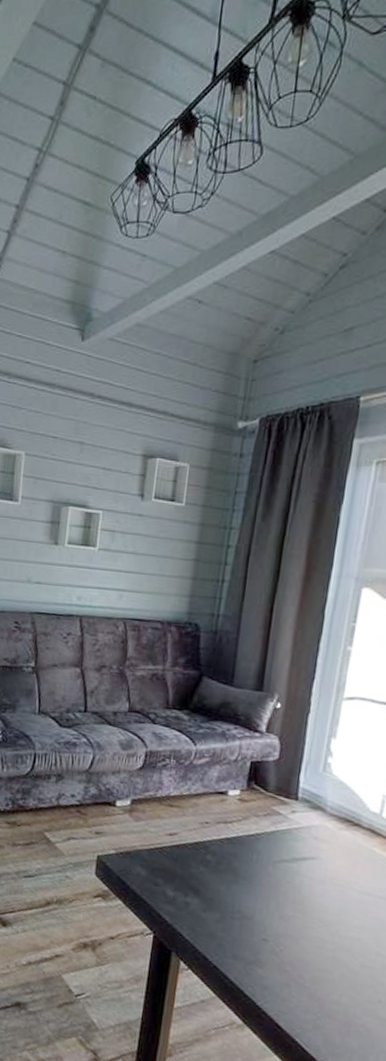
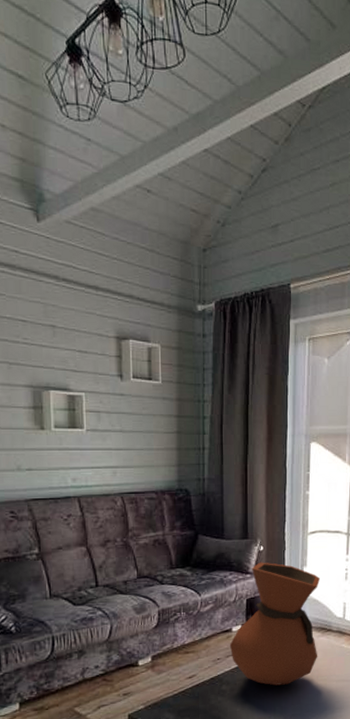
vase: none [222,721,354,877] -> present [229,562,321,686]

